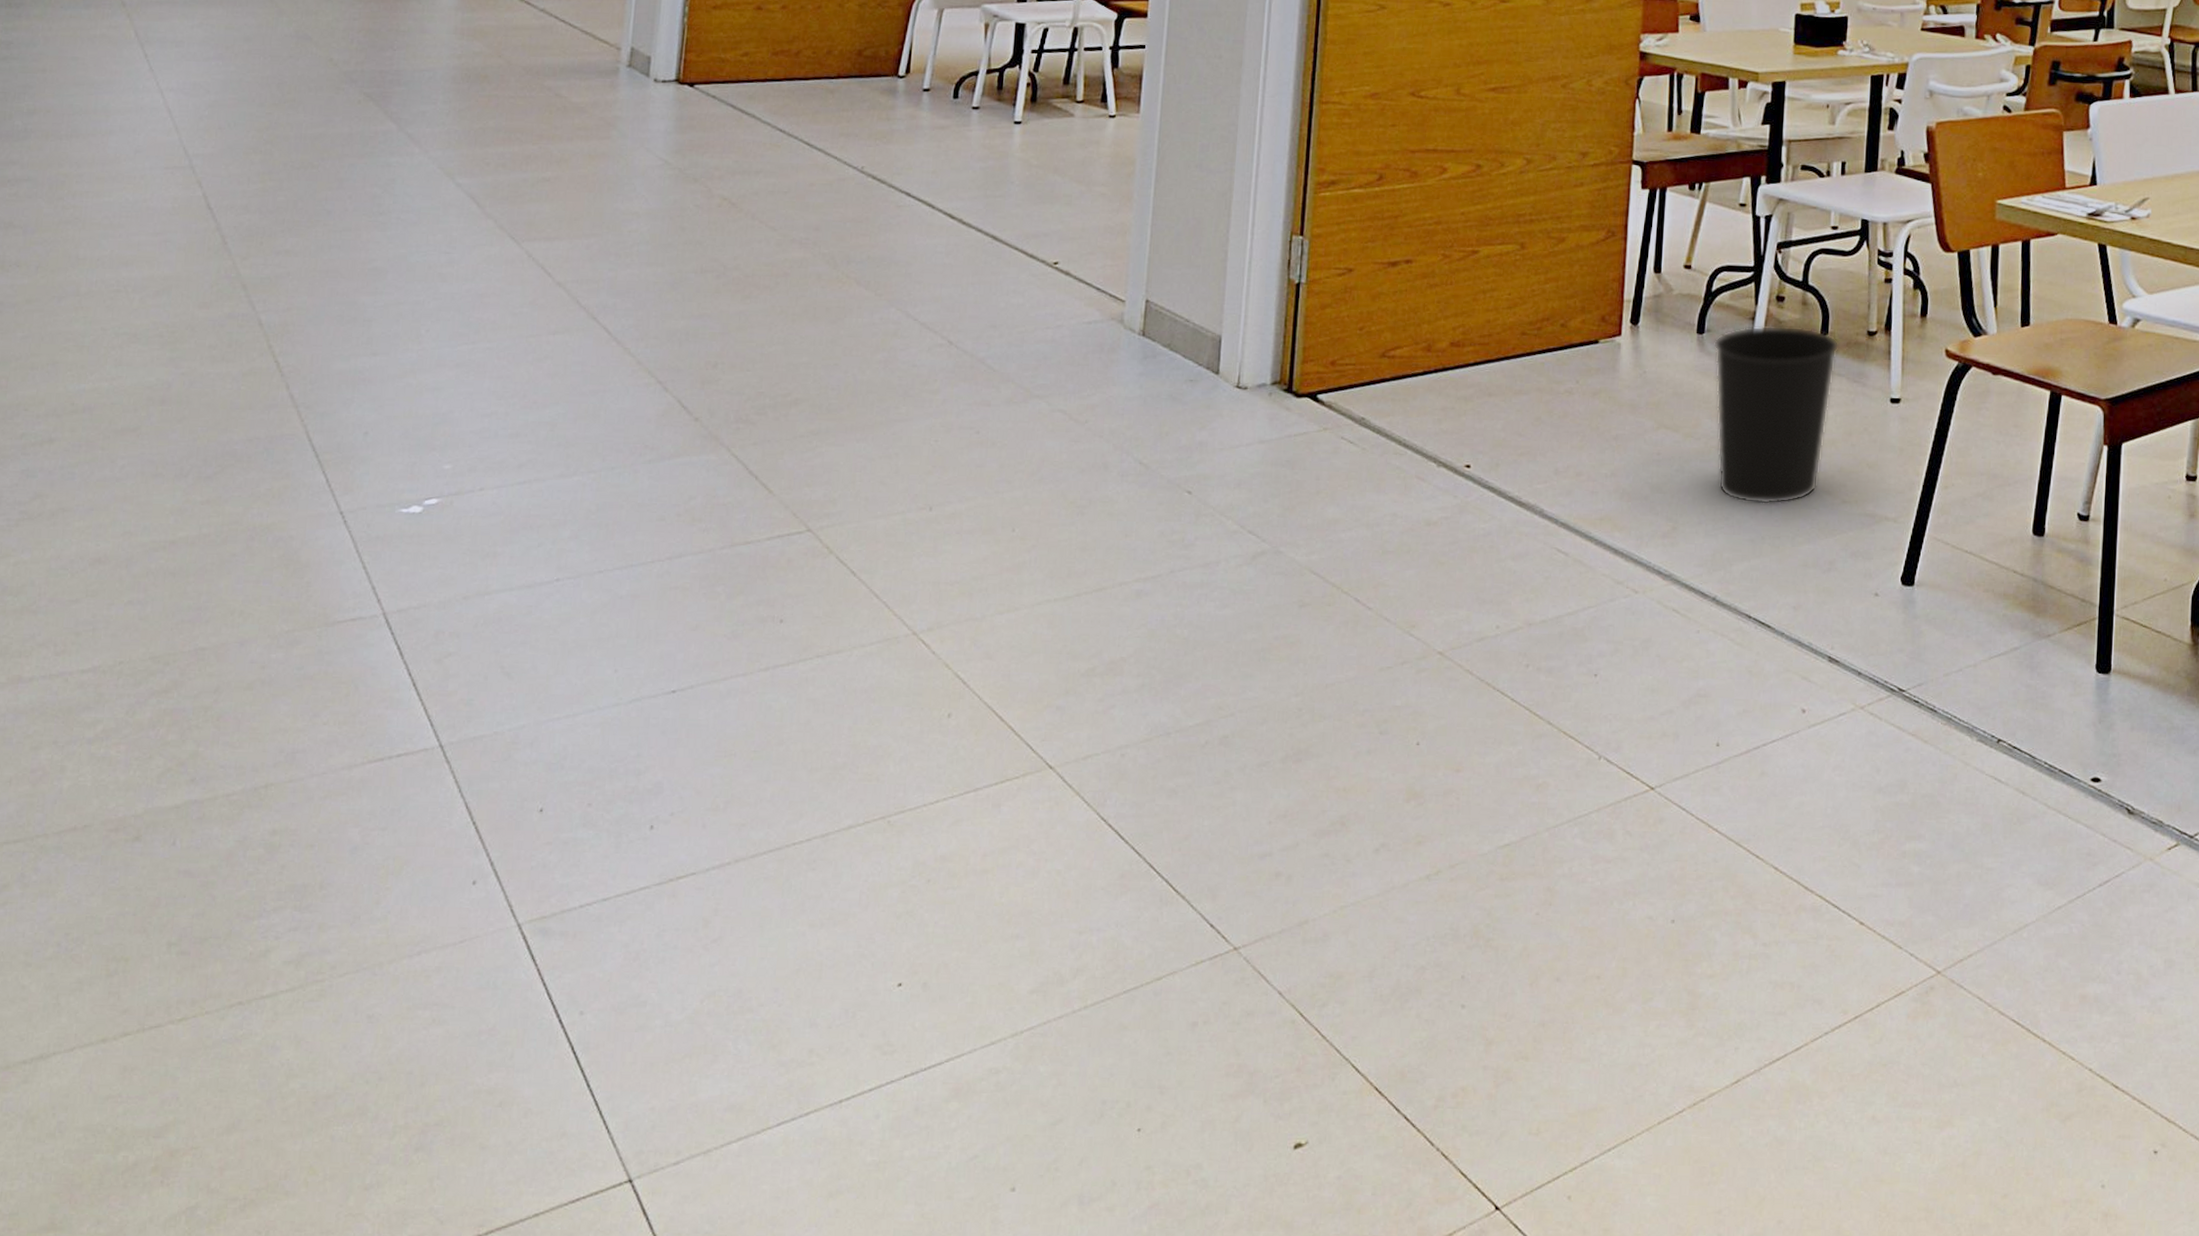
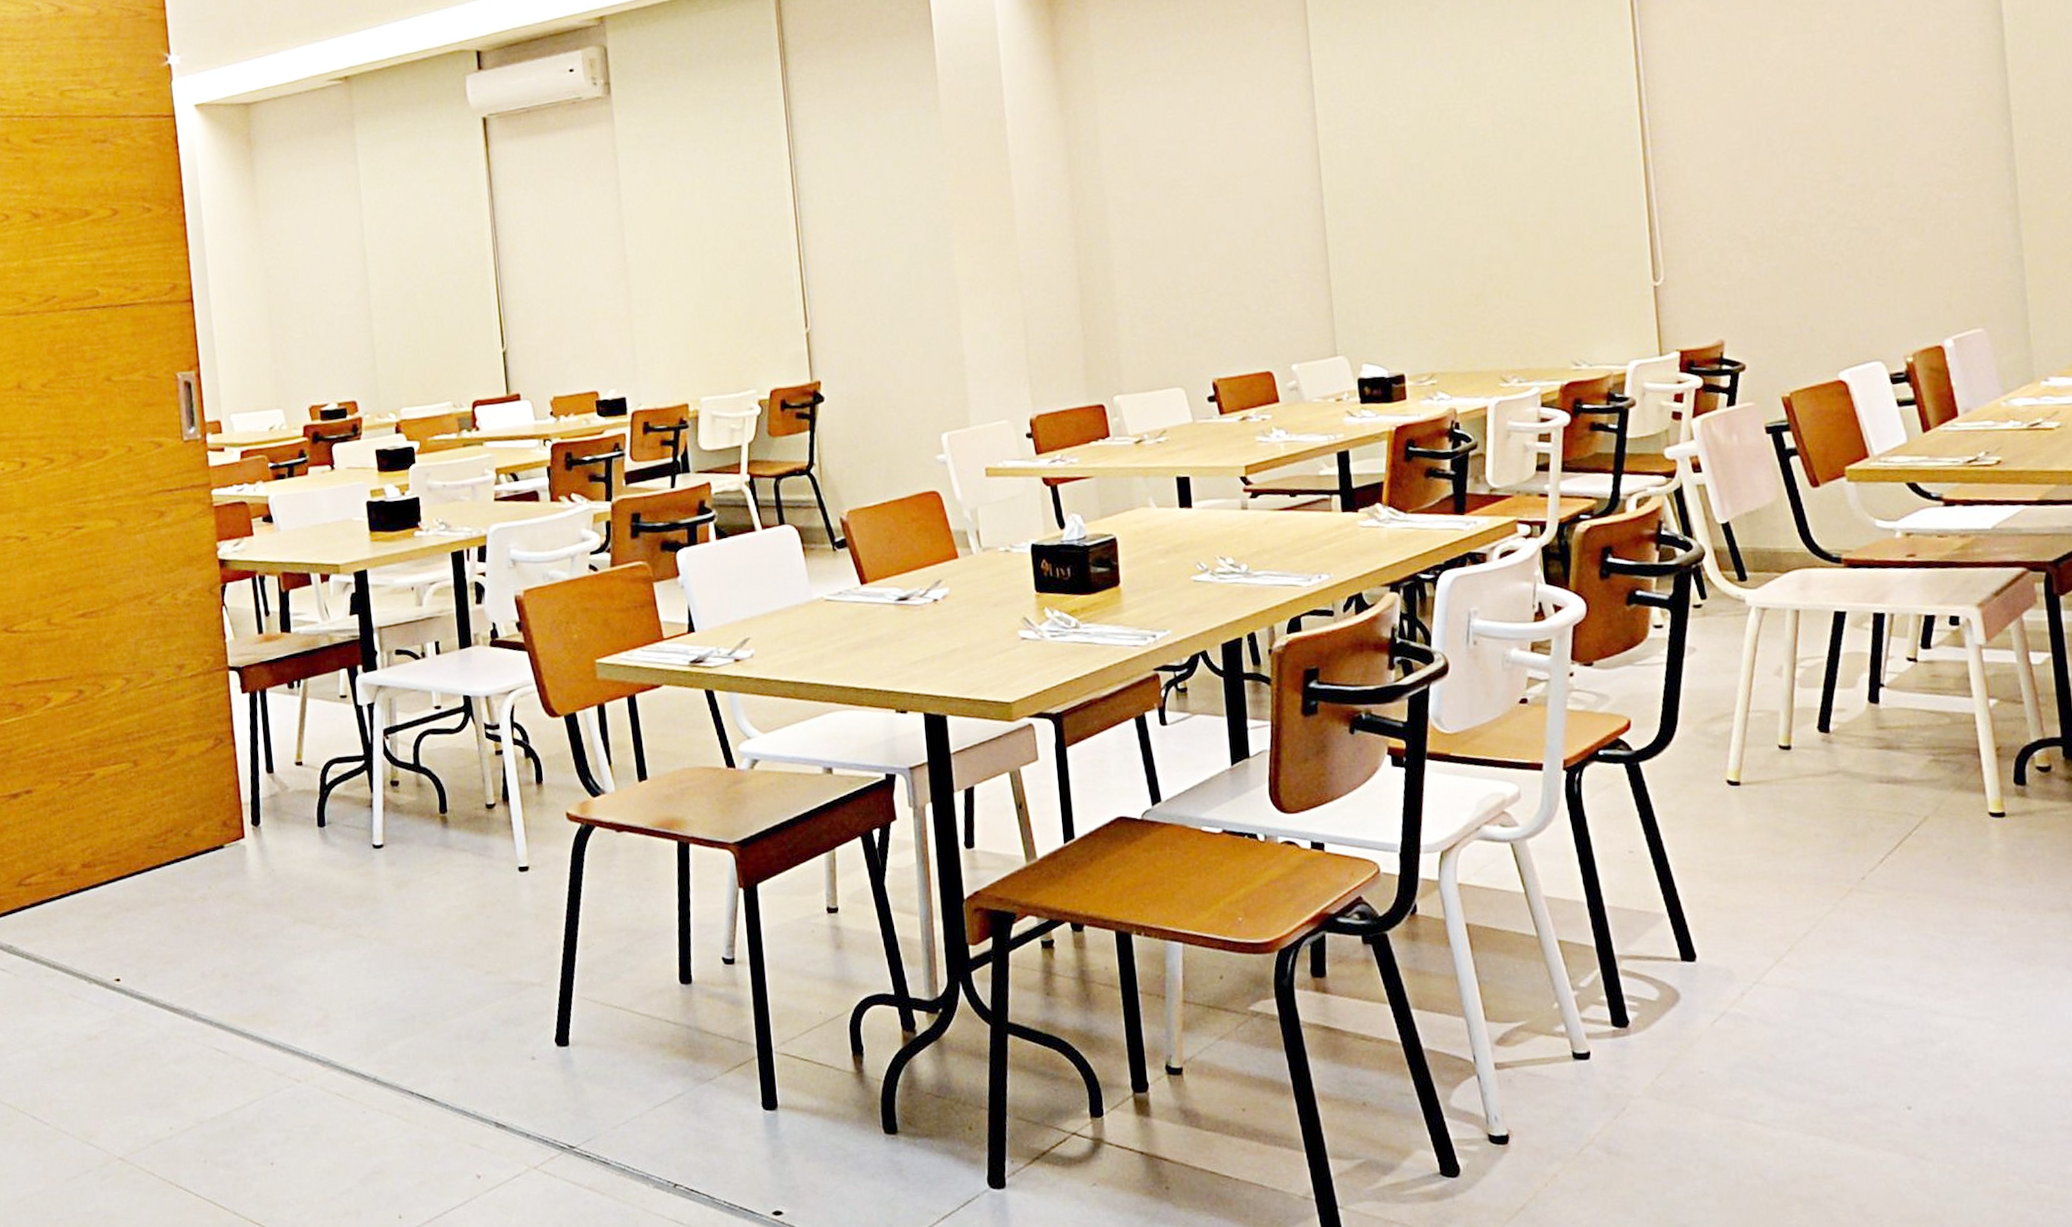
wastebasket: present [1714,325,1840,505] -> none [336,808,460,985]

